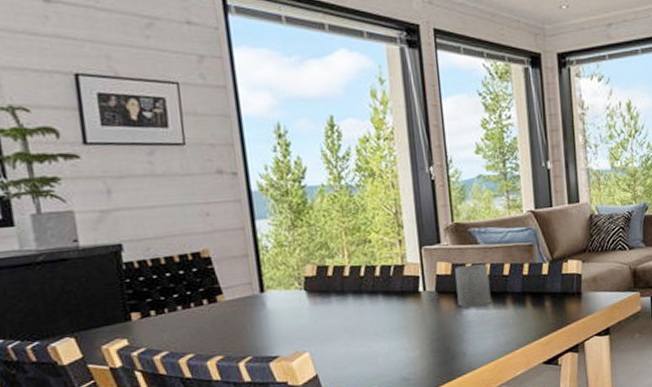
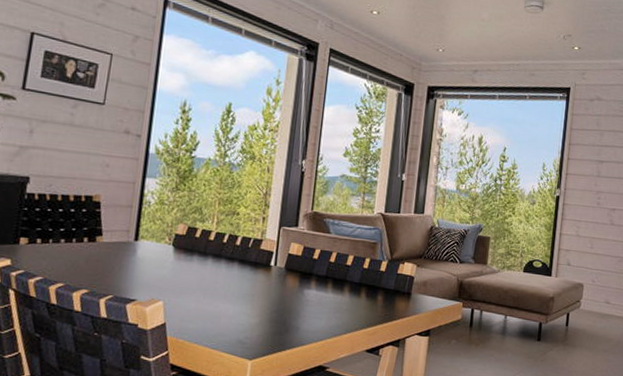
mug: present [455,264,491,308] -> none [302,249,335,289]

